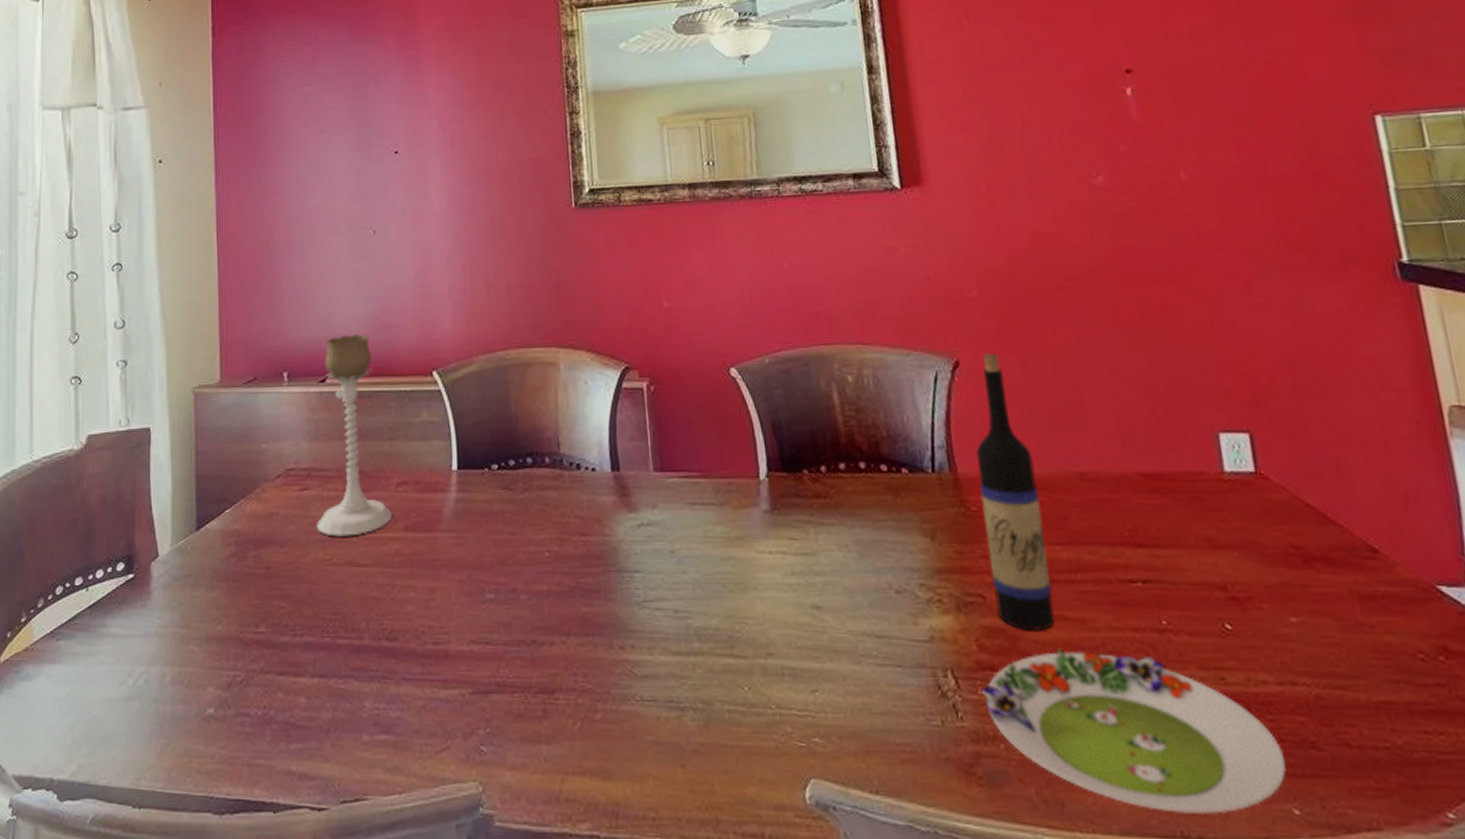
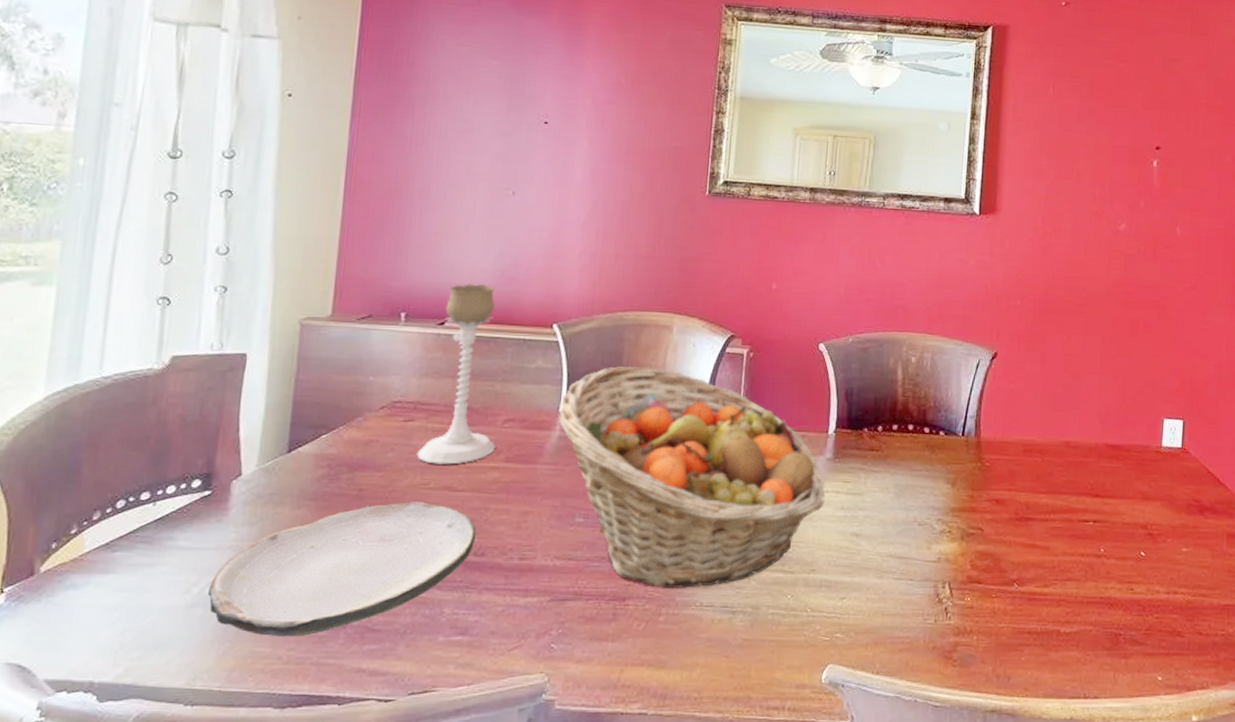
plate: none [142,580,385,734] -> present [208,502,476,637]
fruit basket: none [451,412,770,678] -> present [559,365,825,588]
wine bottle: present [976,354,1055,631] -> none [990,349,1036,555]
salad plate: present [981,648,1286,814] -> none [967,567,1159,681]

